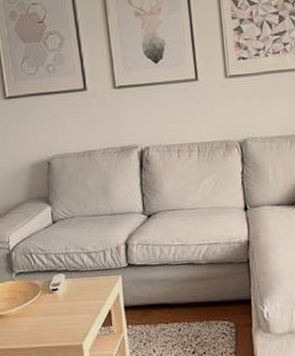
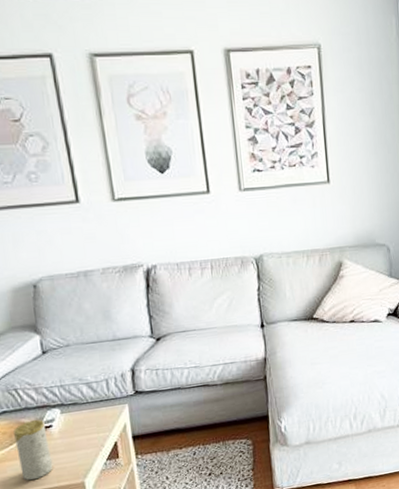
candle: none [27,282,57,338] -> present [13,419,53,481]

